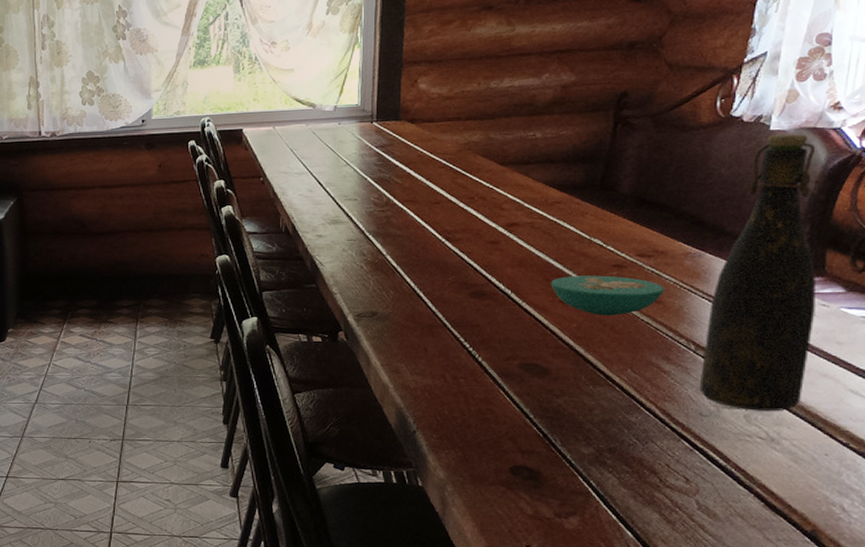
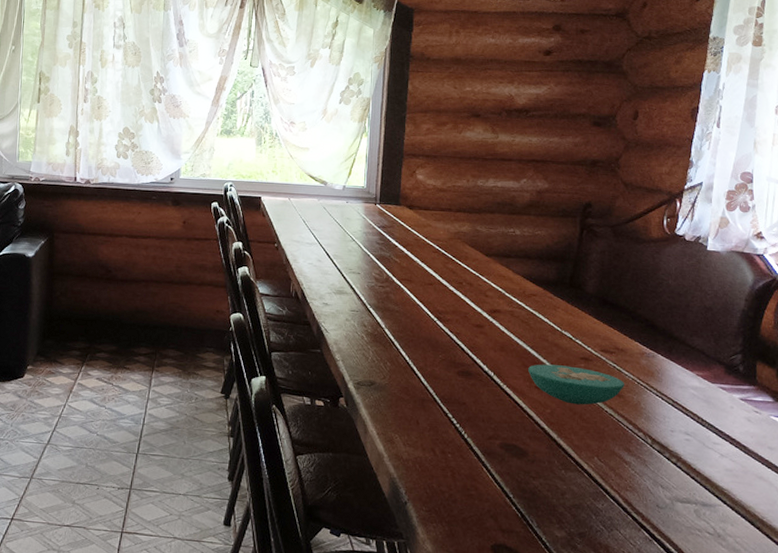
bottle: present [699,134,816,411] -> none [656,255,750,509]

